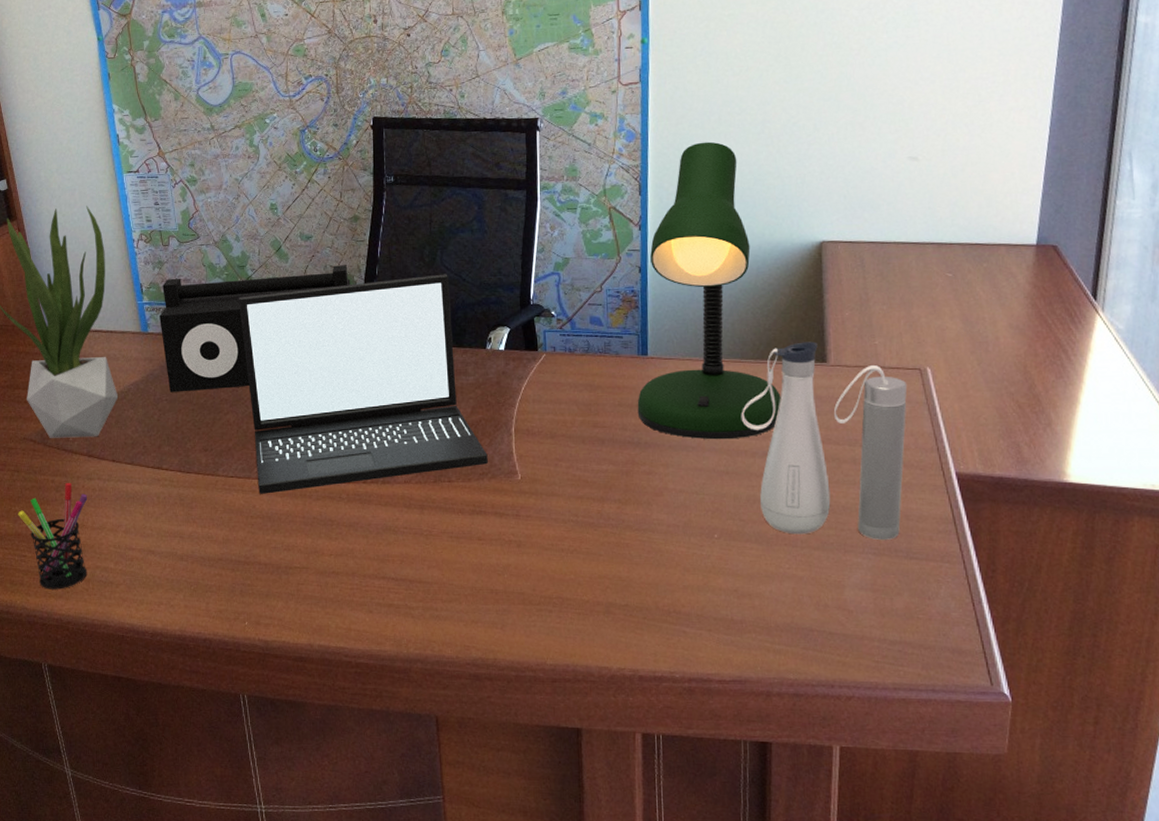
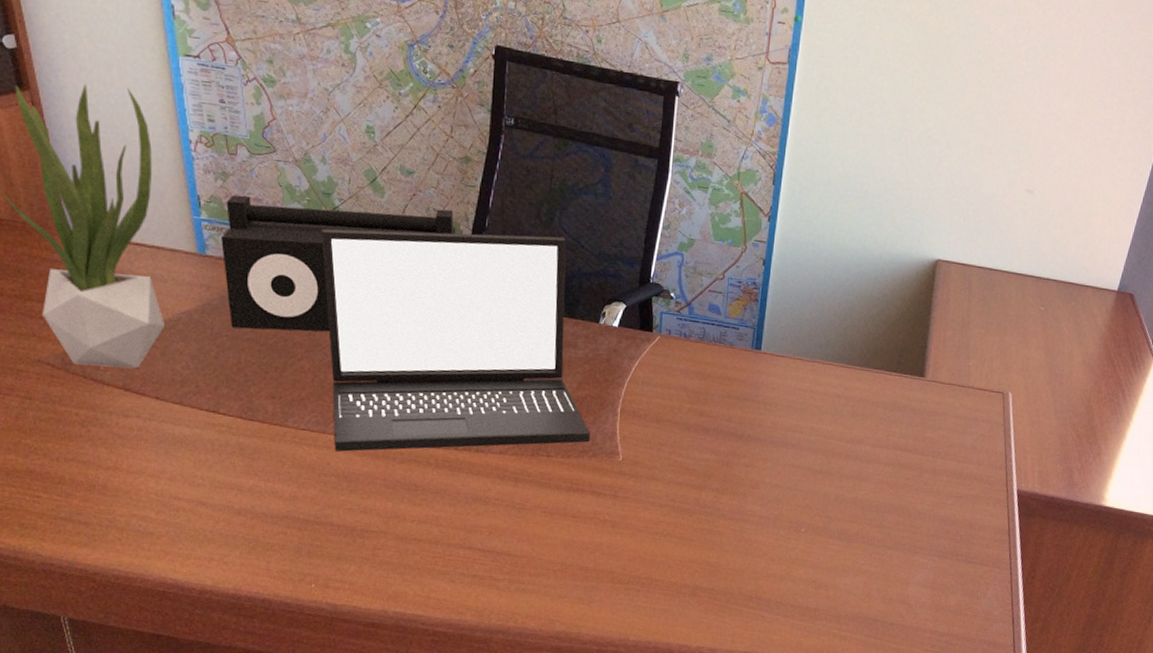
pen holder: present [18,483,88,589] -> none [29,418,123,537]
desk lamp: present [637,141,781,440] -> none [744,139,880,441]
water bottle: present [741,341,908,540] -> none [840,355,990,545]

